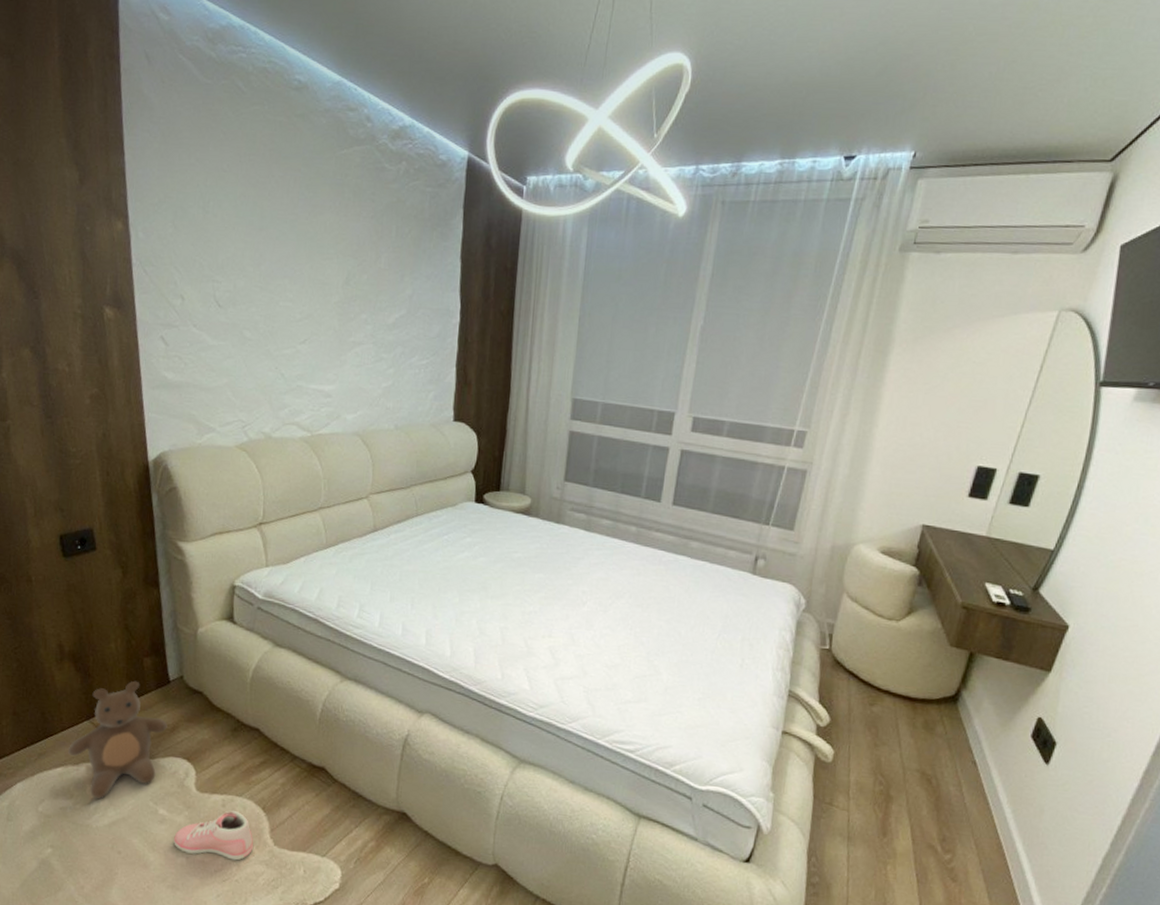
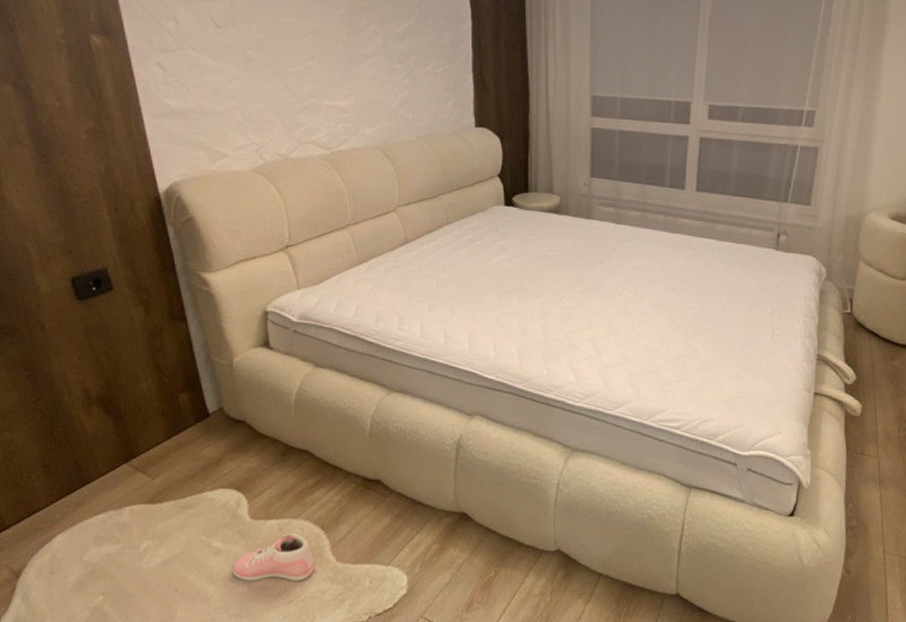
teddy bear: present [68,680,168,800] -> none [108,418,212,541]

